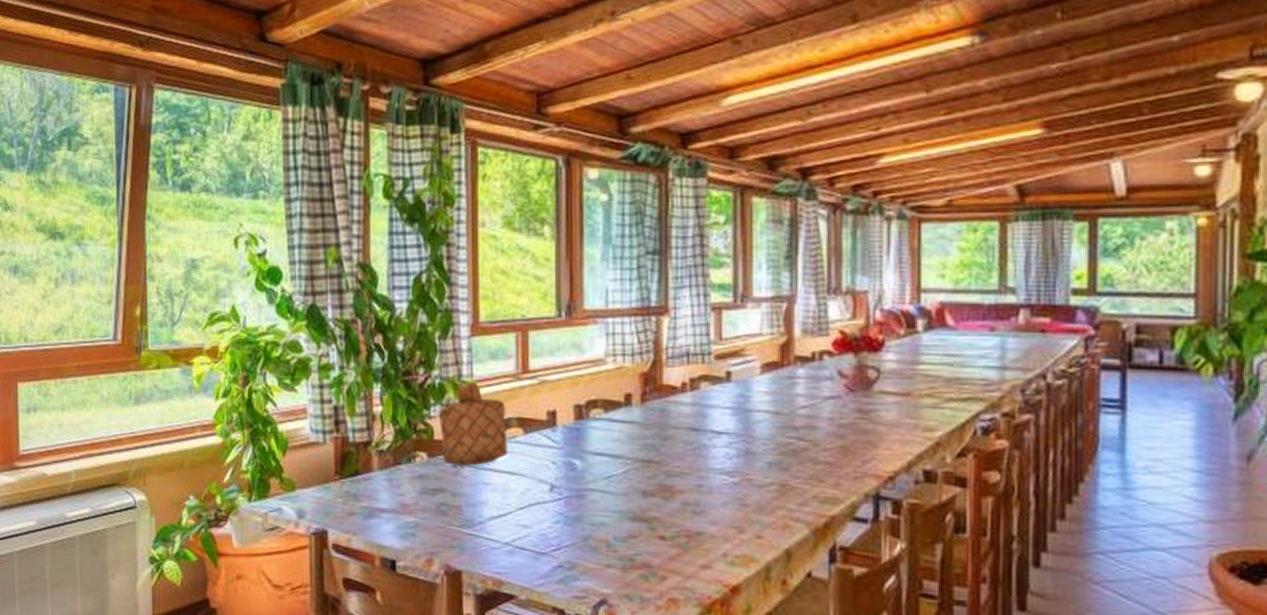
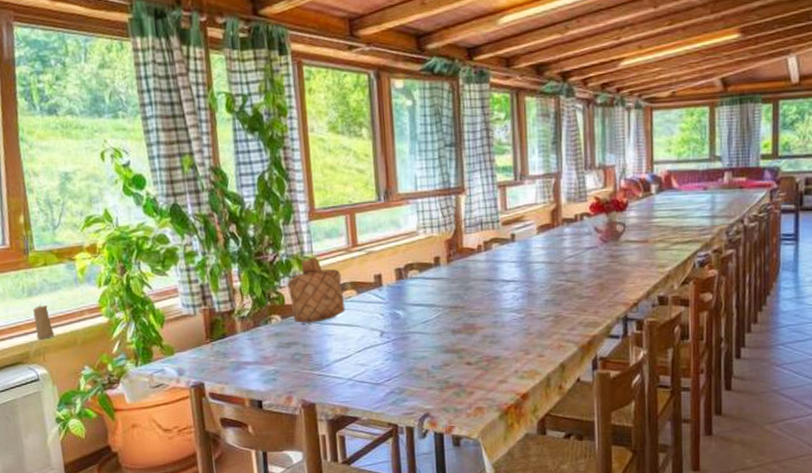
candle: none [138,413,160,457] -> present [33,303,55,339]

